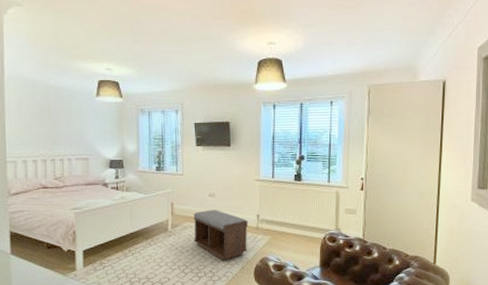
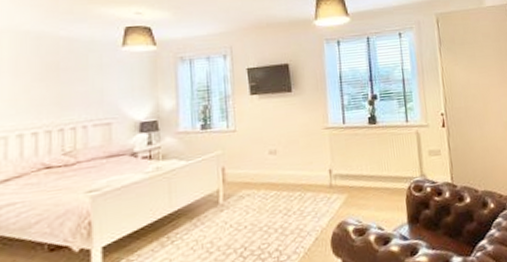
bench: present [193,210,248,261] -> none [251,169,321,233]

